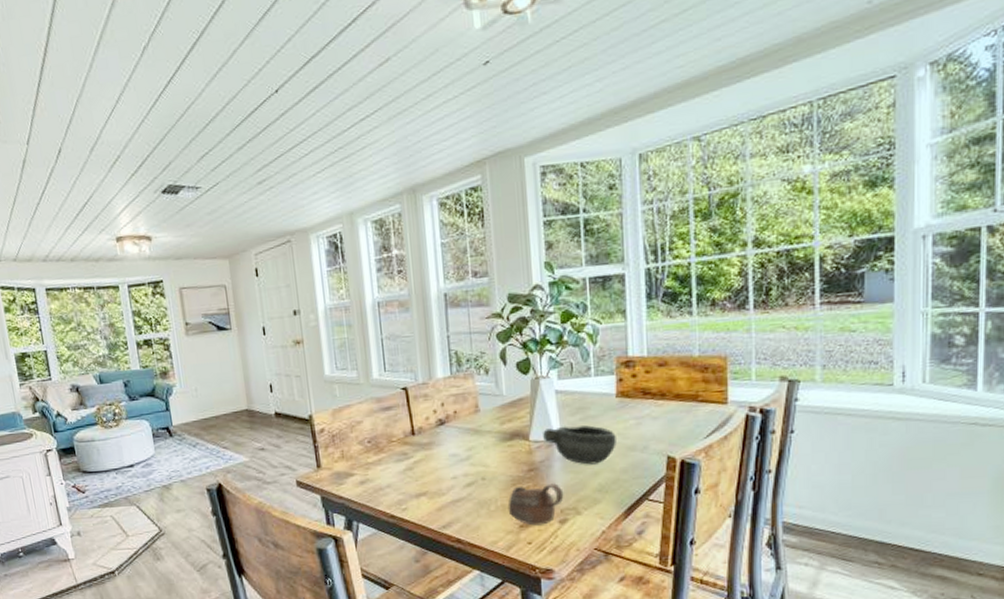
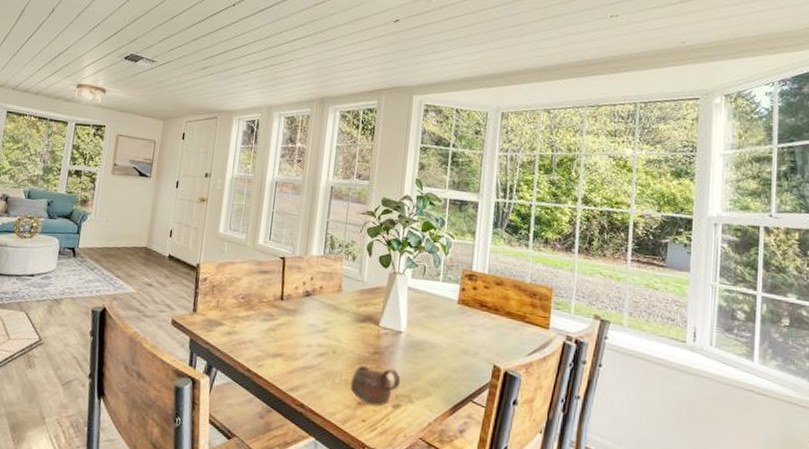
bowl: present [543,425,616,465] -> none [391,319,453,360]

